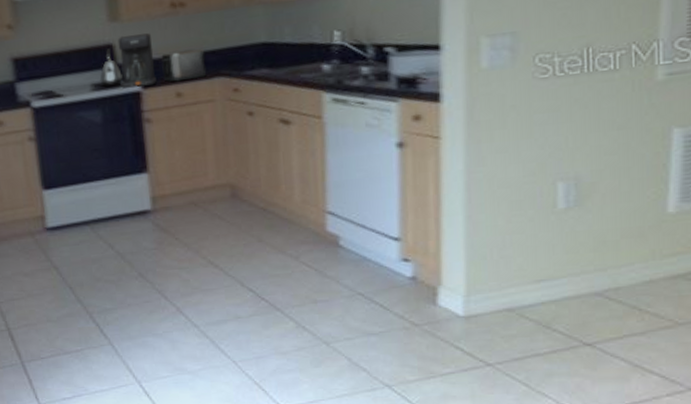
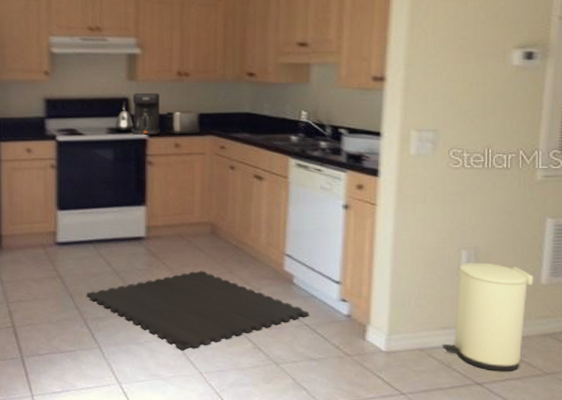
floor mat: none [89,242,362,339] -> present [87,270,308,351]
pedal bin: none [536,194,658,328] -> present [441,262,534,372]

